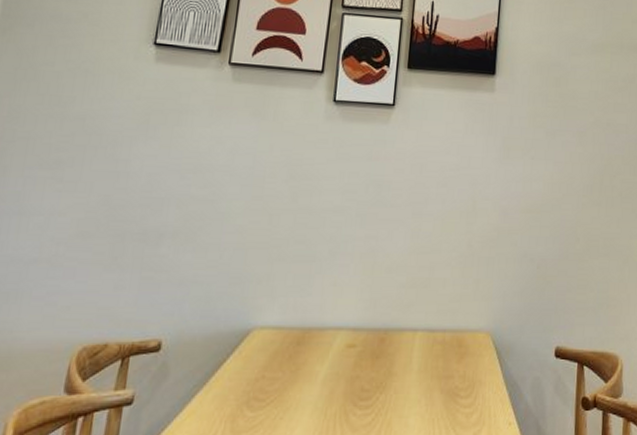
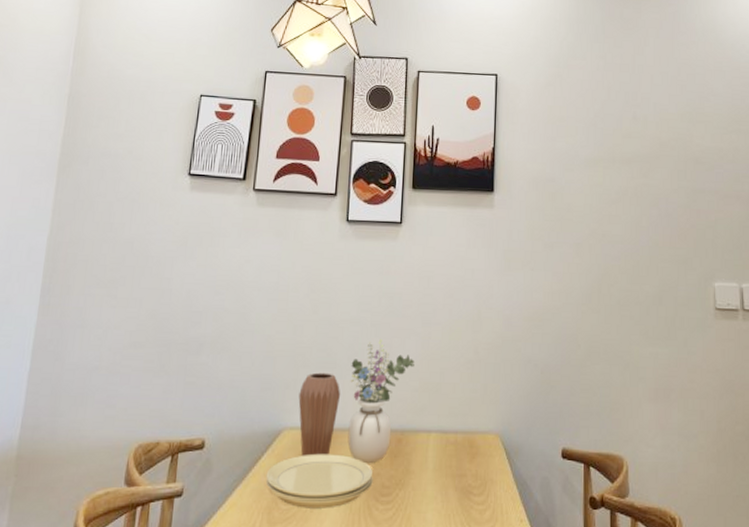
plate: none [230,355,352,415] -> present [265,453,373,508]
vase: none [271,266,319,358] -> present [298,372,340,456]
bouquet: none [324,231,403,366] -> present [347,339,415,464]

